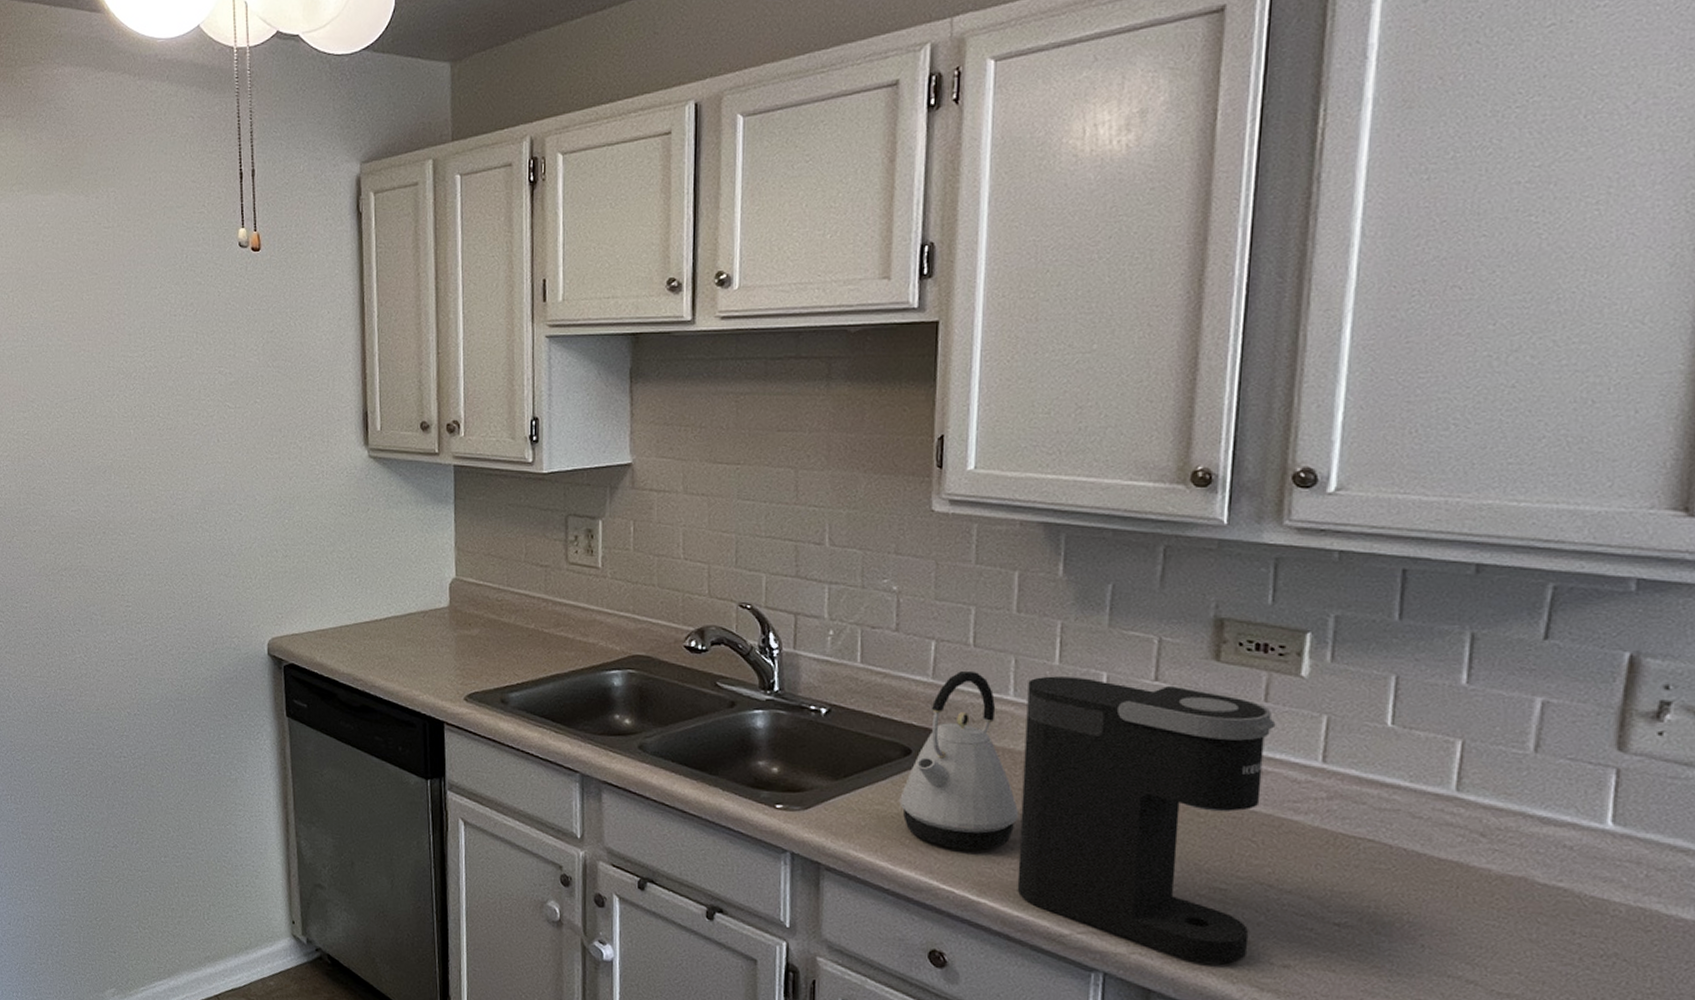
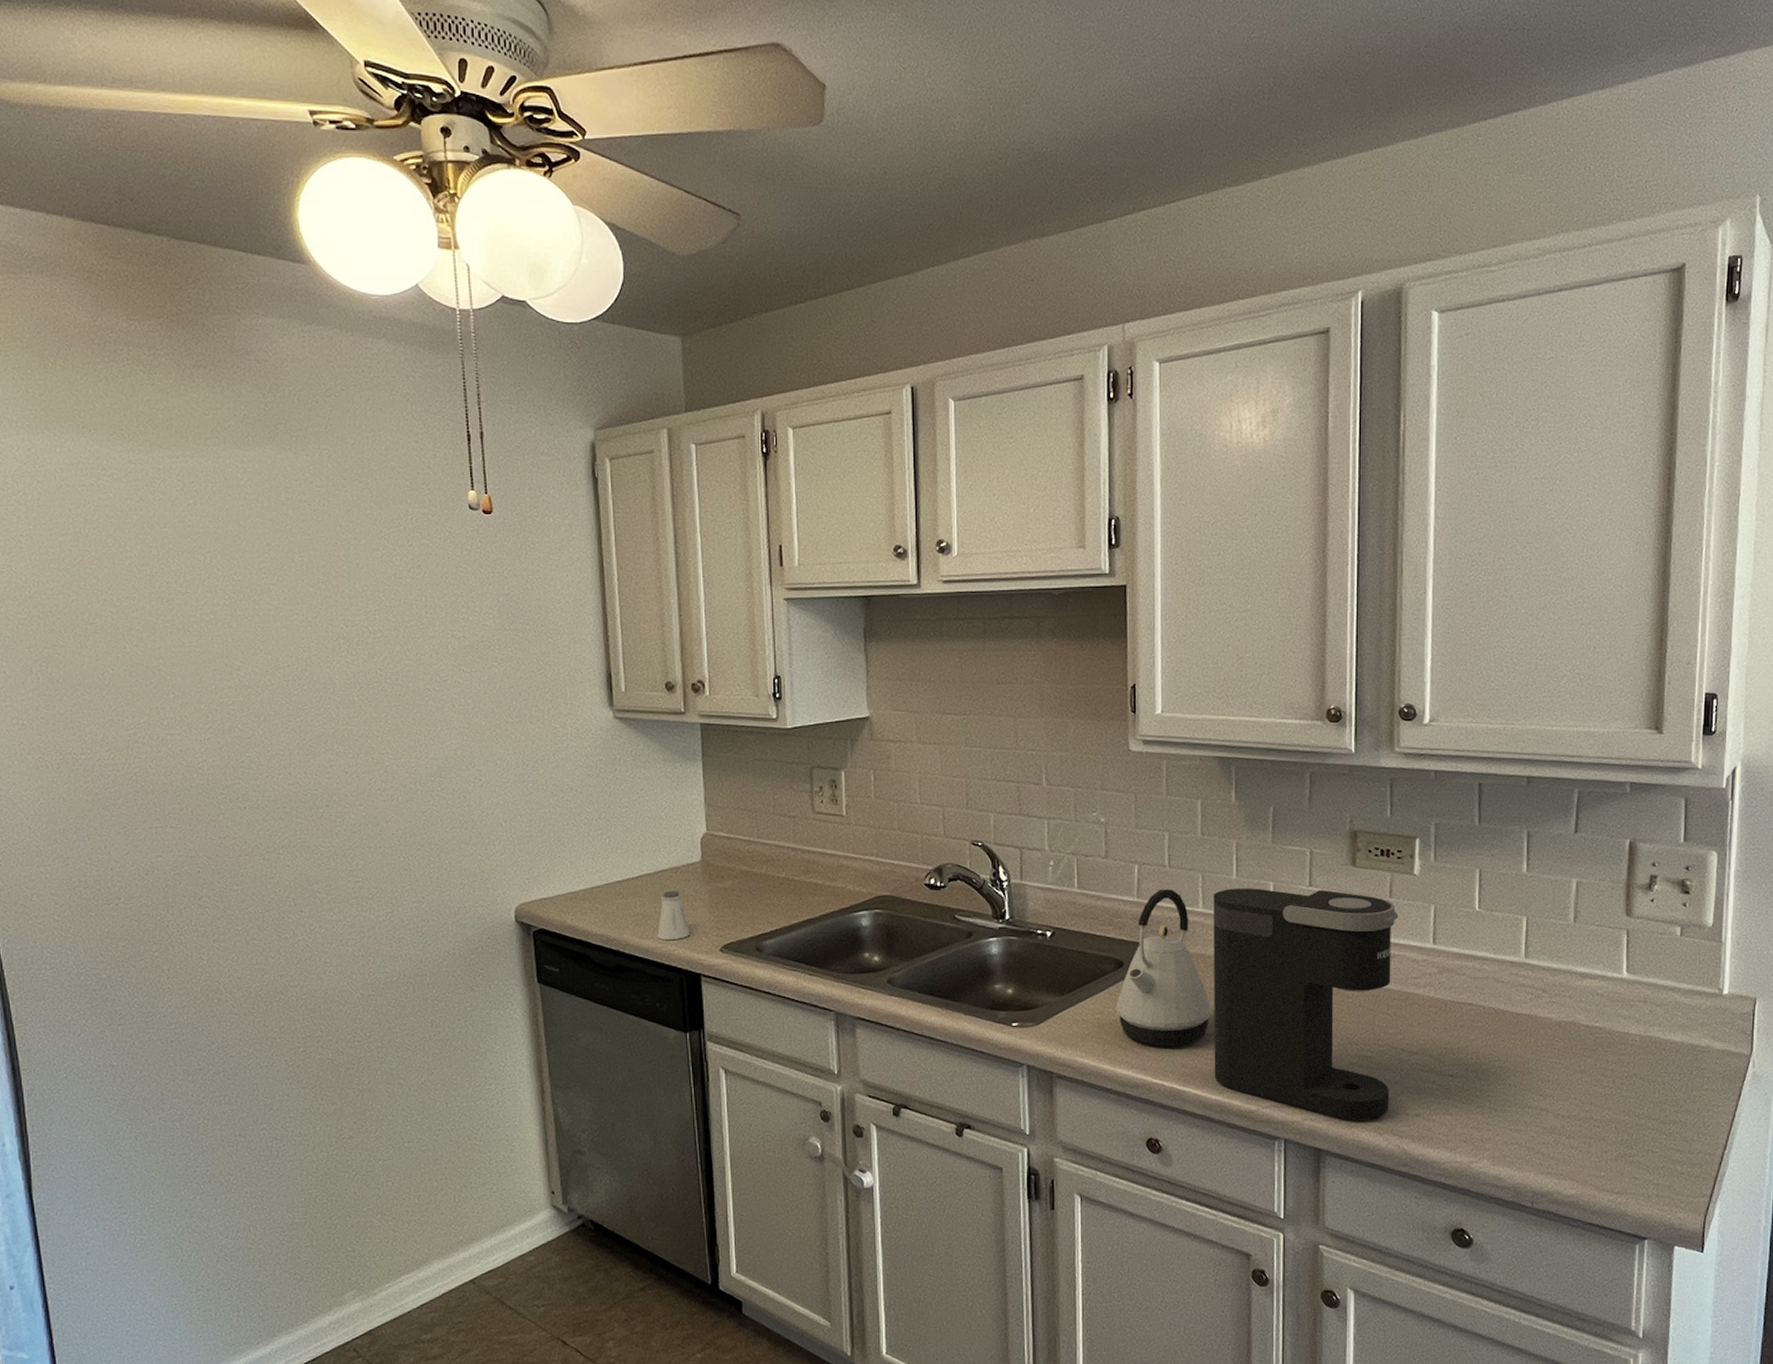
saltshaker: none [402,634,435,685] -> present [657,890,690,940]

